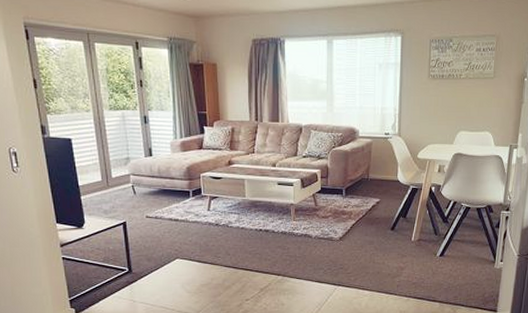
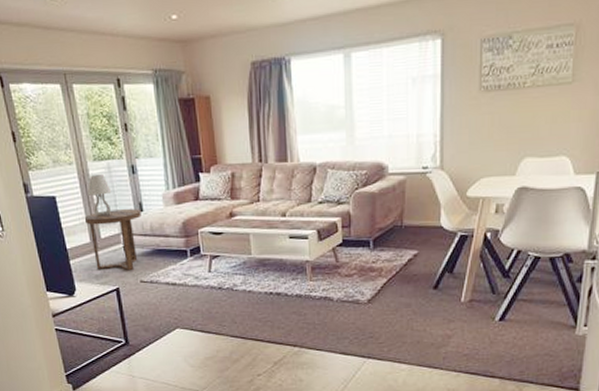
side table: none [97,153,151,207] -> present [84,209,142,271]
table lamp: none [102,121,125,158] -> present [87,173,112,216]

